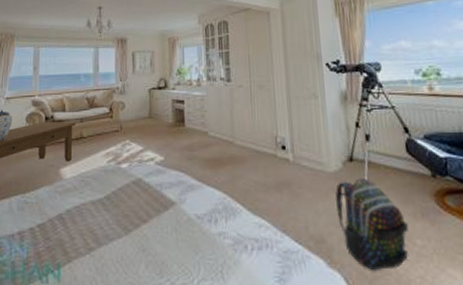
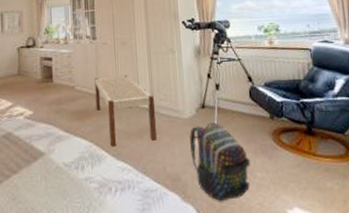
bench: none [229,121,298,200] -> present [94,75,157,147]

